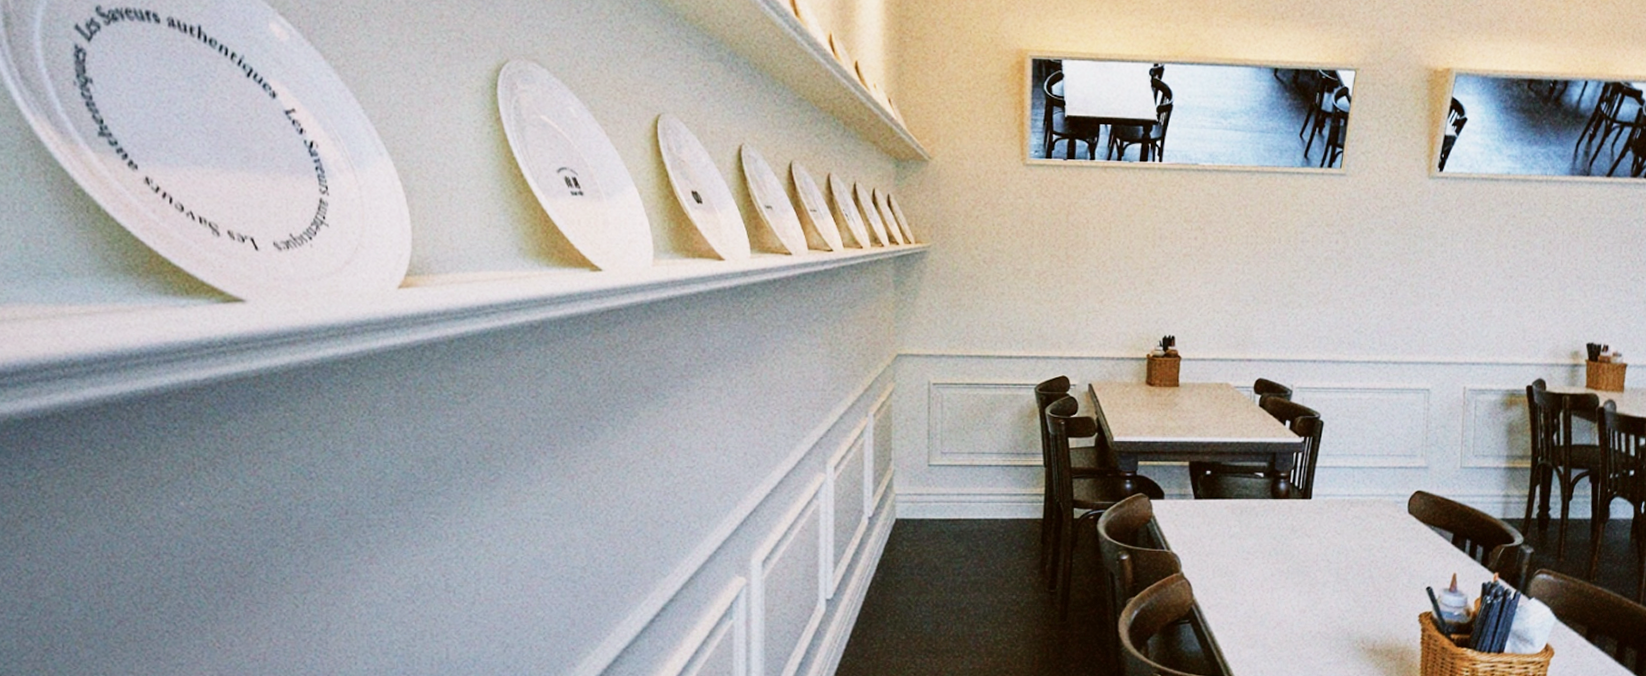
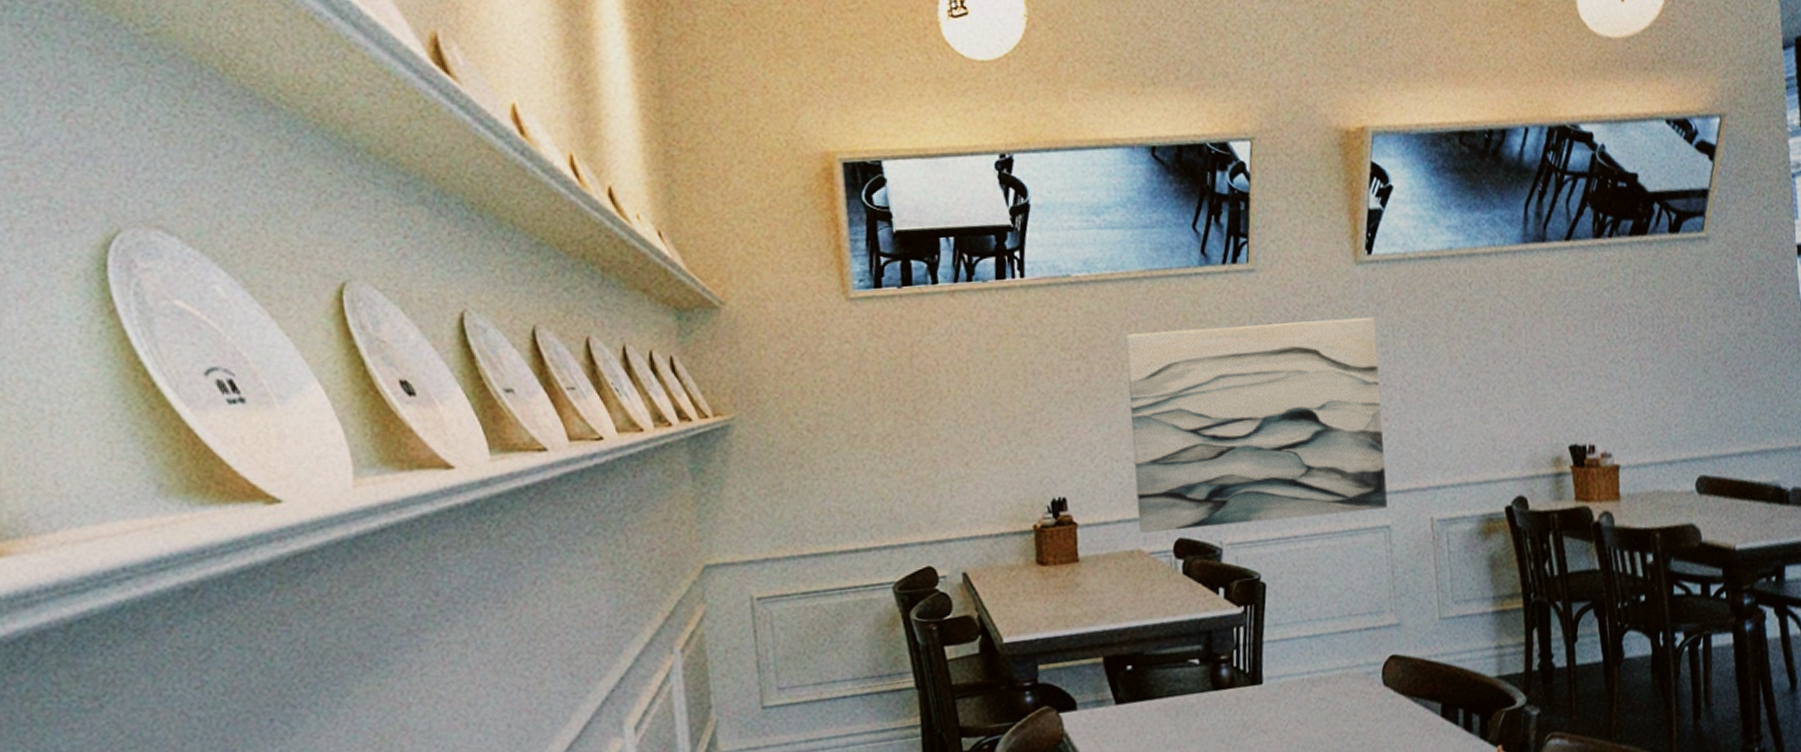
wall art: none [1229,215,1438,375] -> present [1125,316,1388,534]

